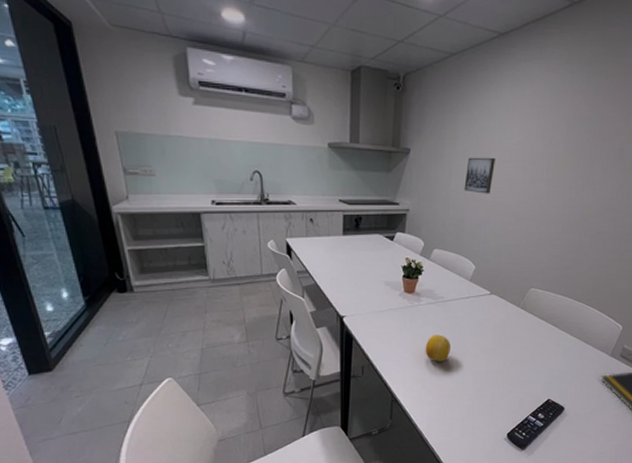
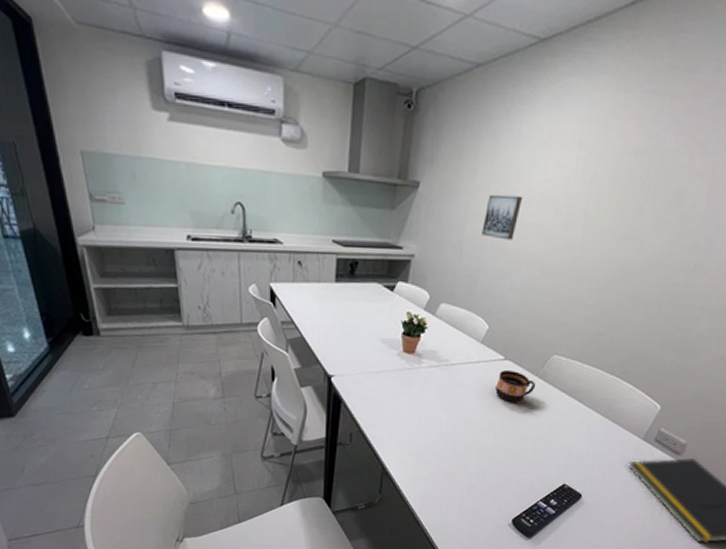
fruit: present [425,335,450,362] -> none [423,402,453,434]
cup: none [485,304,518,330] -> present [495,371,535,402]

